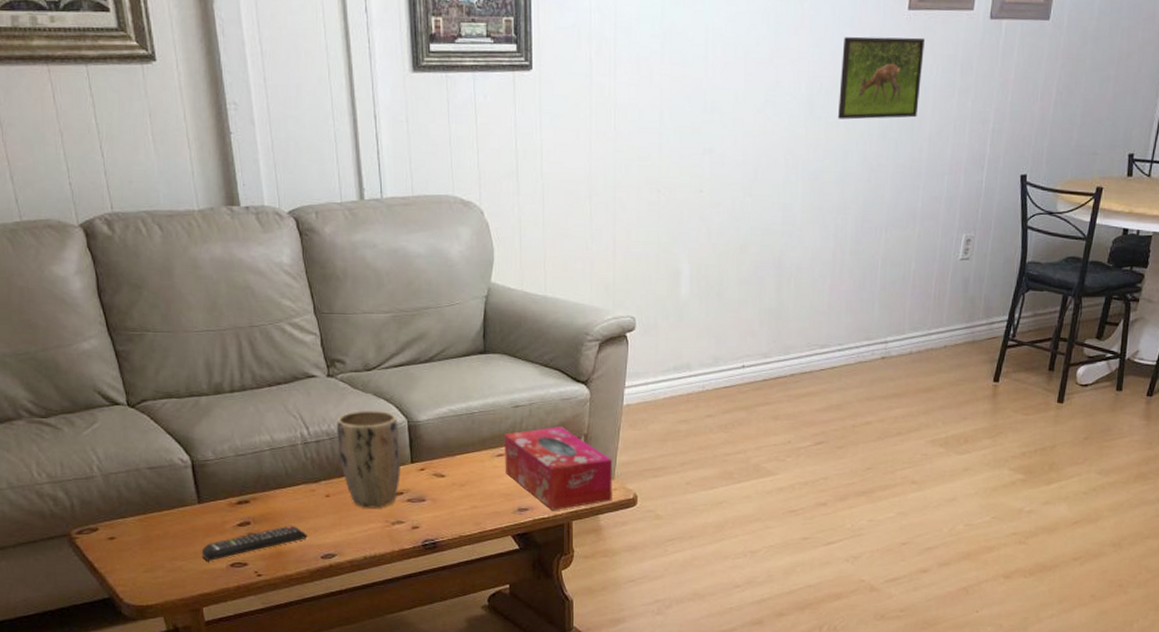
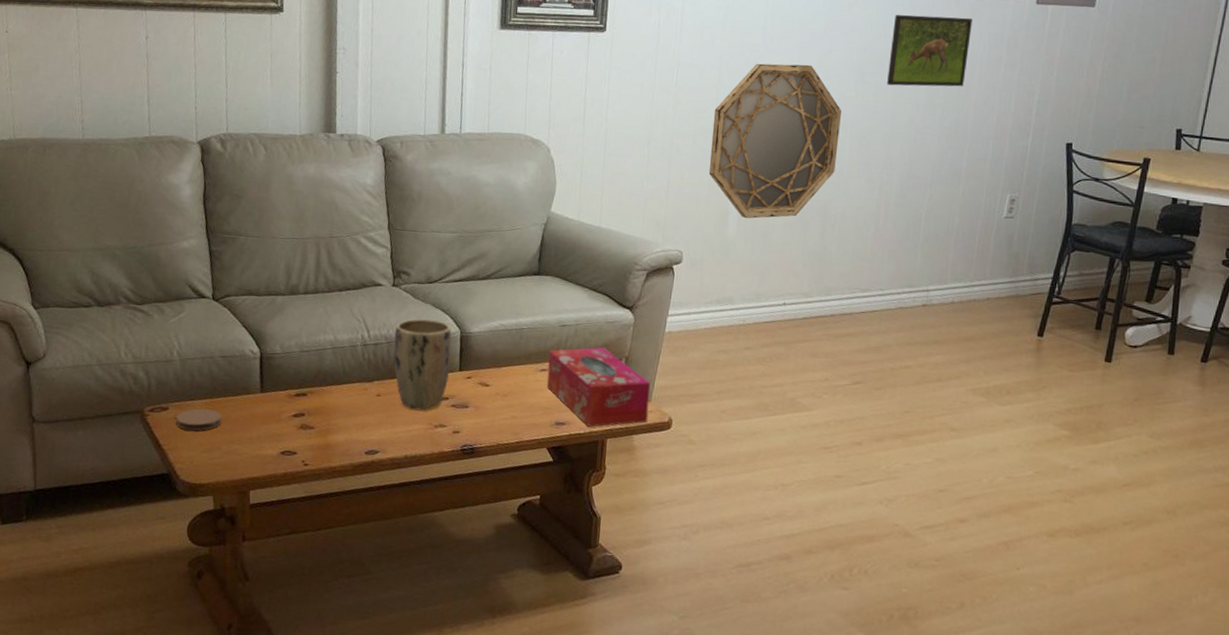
coaster: none [109,526,160,551] -> present [176,408,222,431]
remote control: present [201,525,309,561] -> none [256,419,356,447]
home mirror: none [656,99,792,278] -> present [708,63,841,219]

